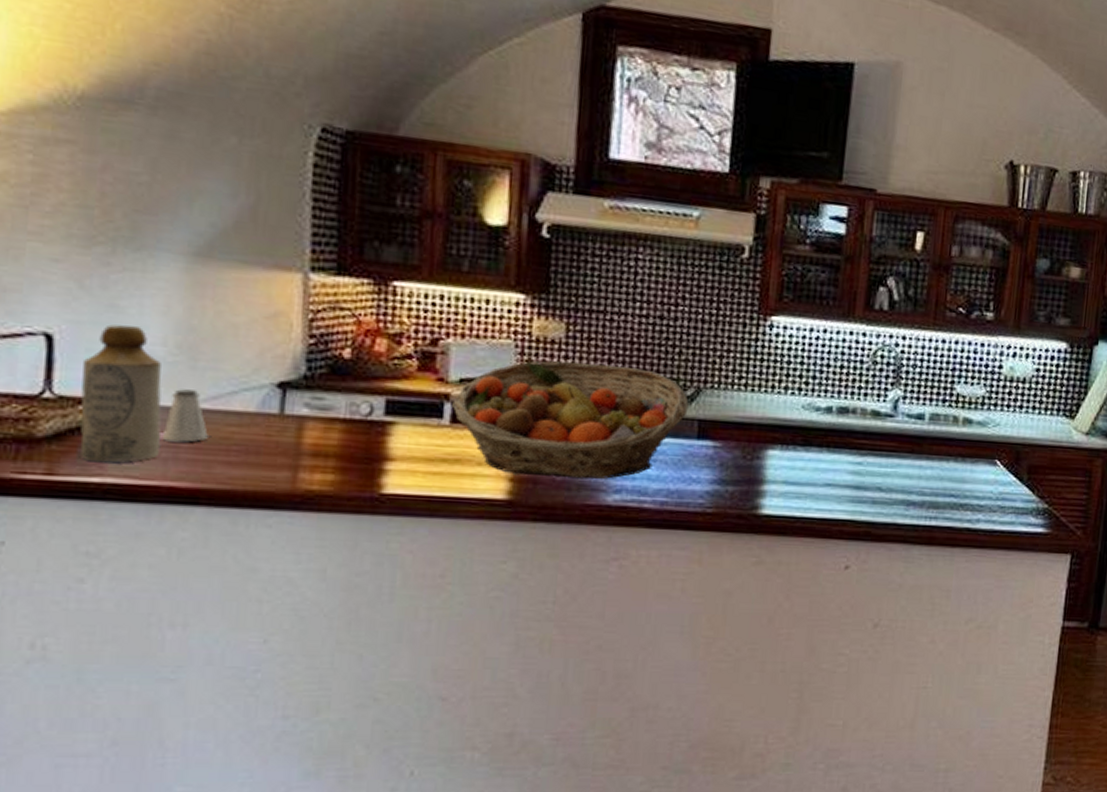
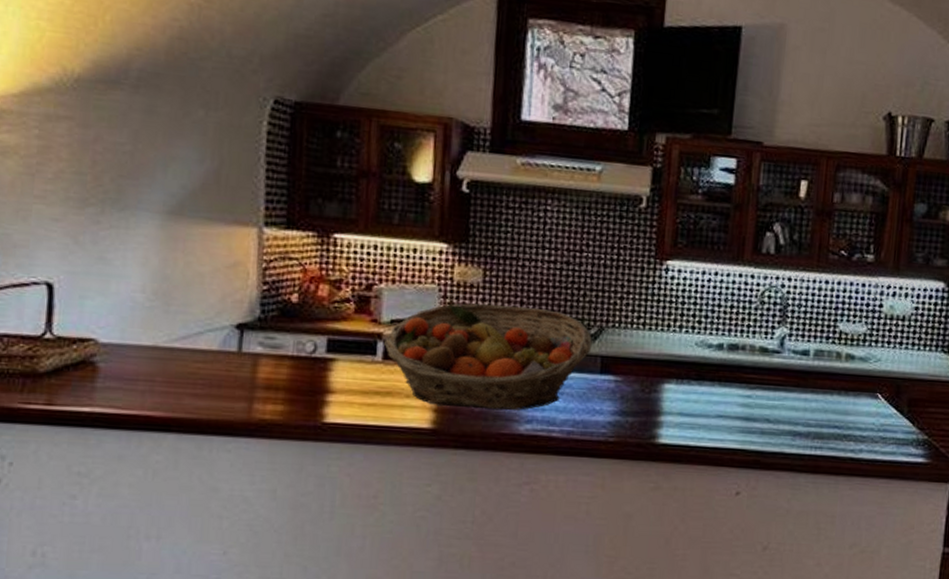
bottle: present [79,324,162,463] -> none [74,275,141,395]
saltshaker: present [163,389,208,443] -> none [142,330,179,377]

